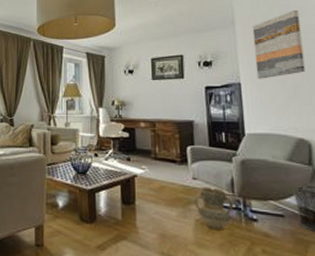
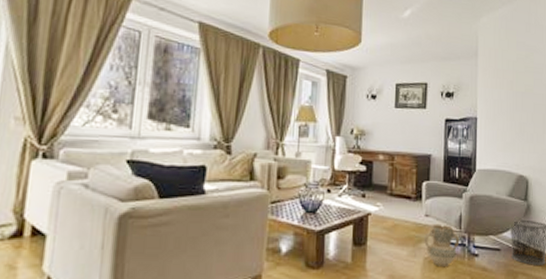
wall art: present [252,10,306,79] -> none [491,48,532,115]

